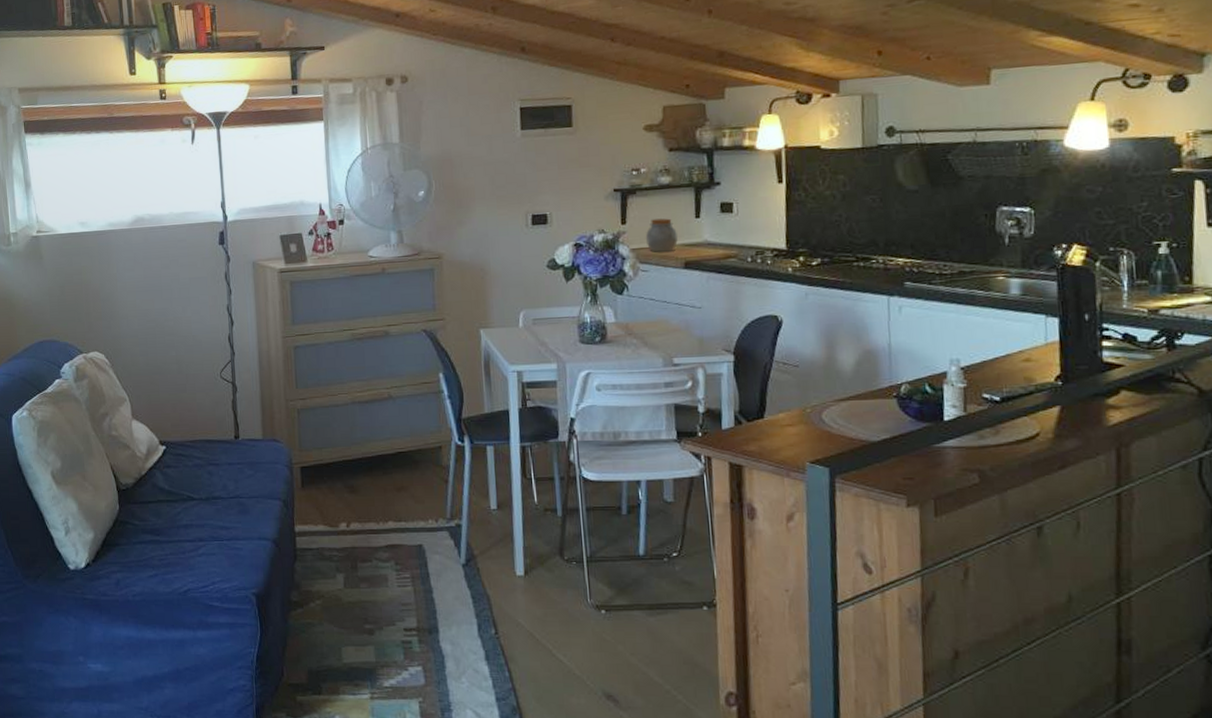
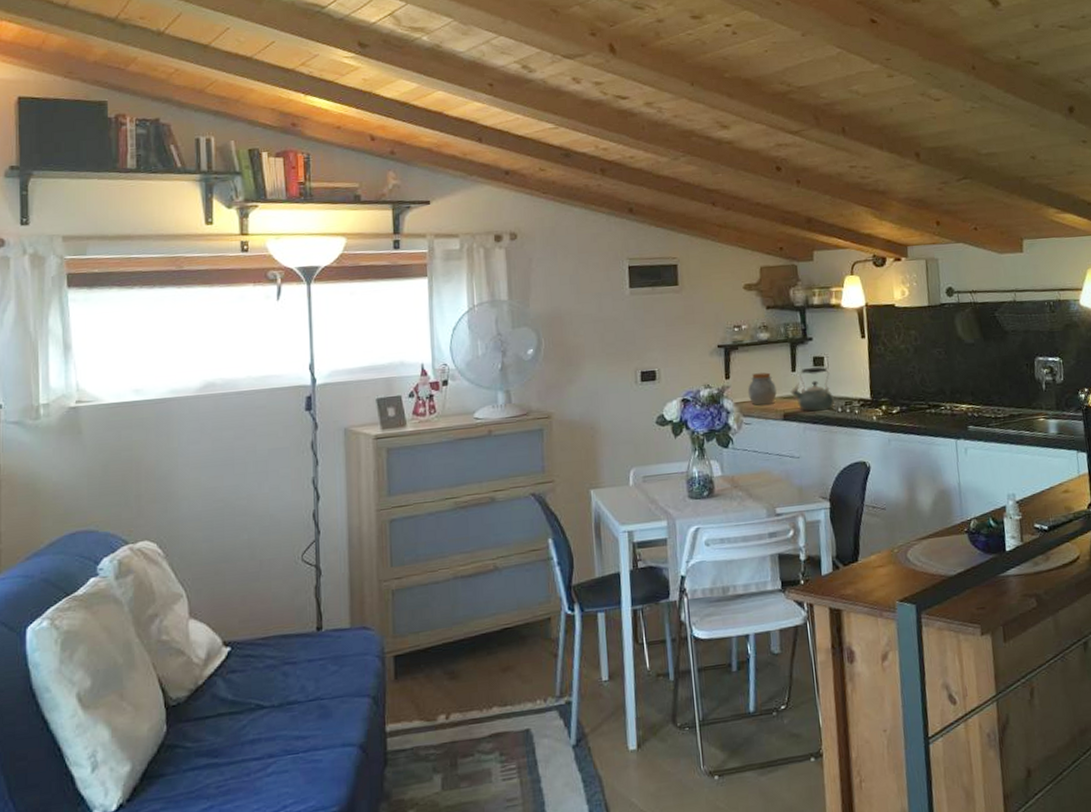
kettle: none [693,213,743,261] -> present [790,367,834,412]

